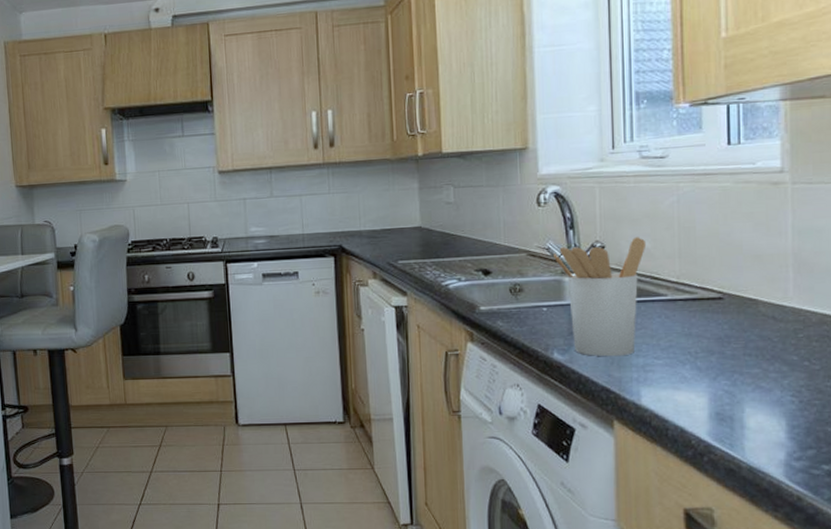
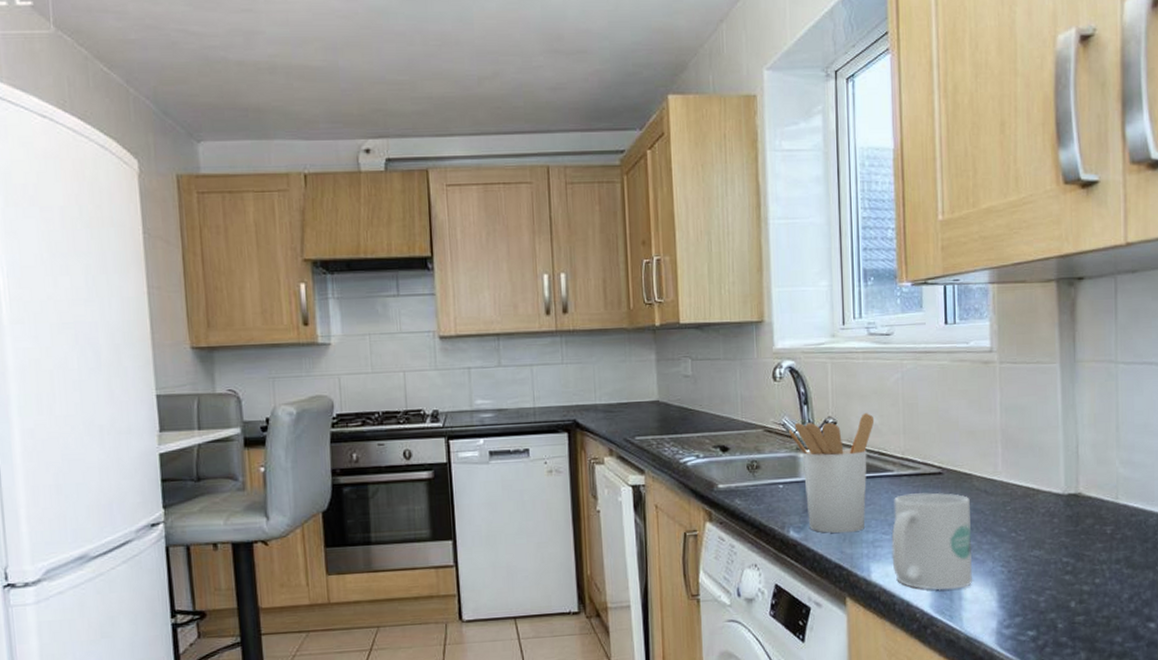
mug: none [664,317,758,418] -> present [891,492,973,591]

